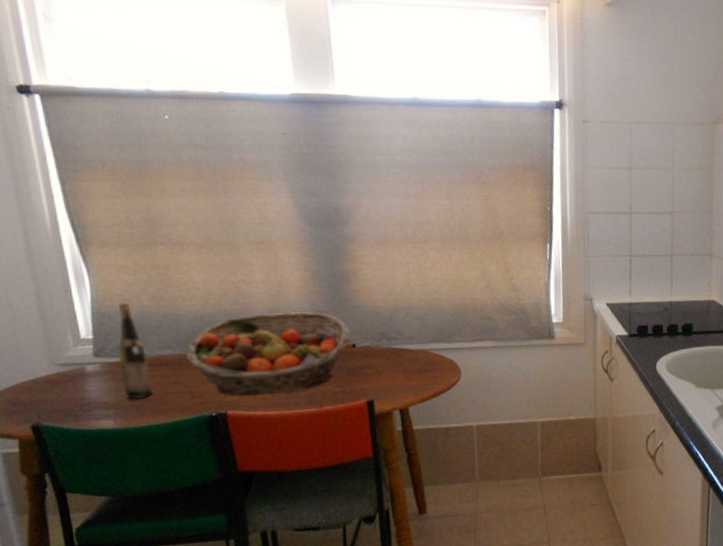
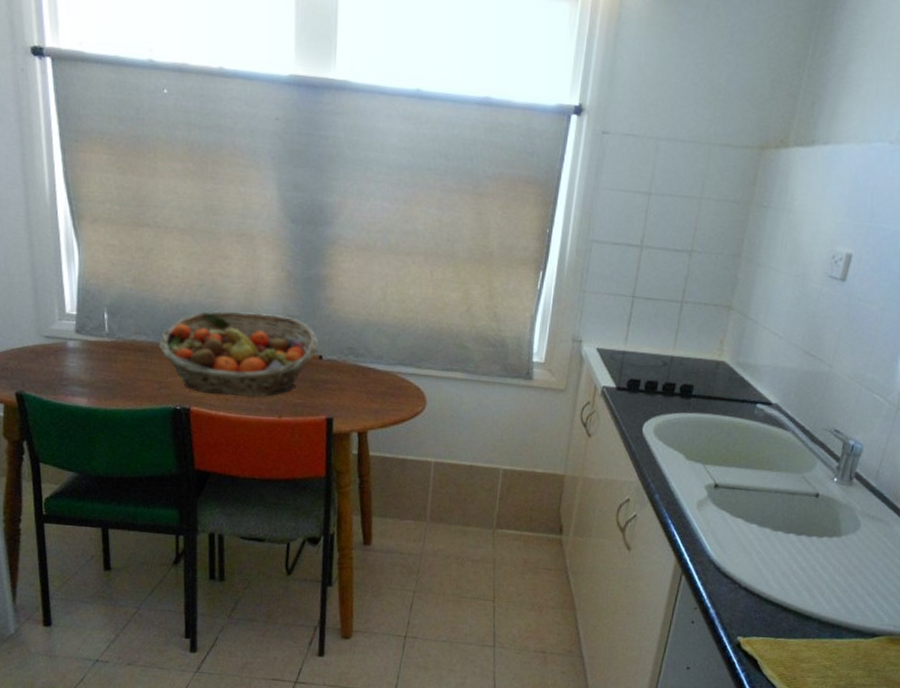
wine bottle: present [118,302,153,399] -> none [97,282,125,382]

